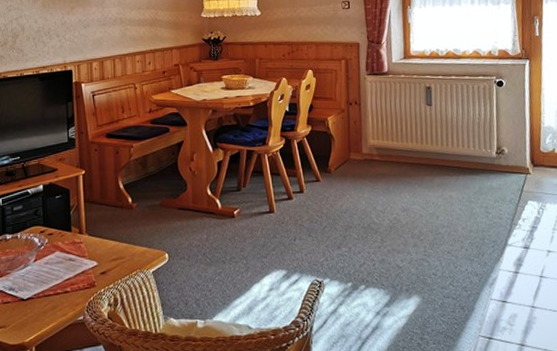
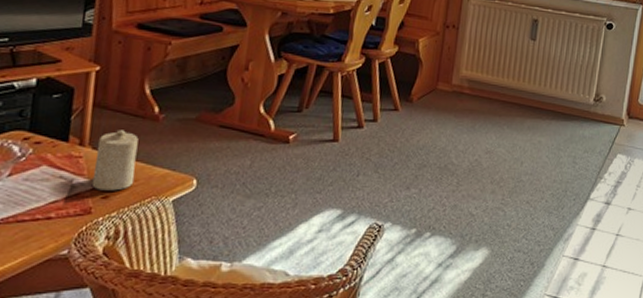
candle: none [92,219,122,268] -> present [91,130,139,191]

